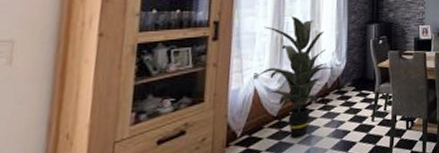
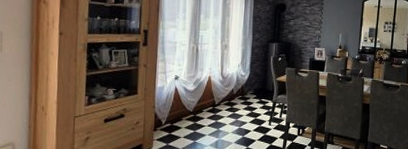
indoor plant: present [260,17,335,139] -> none [179,31,240,131]

